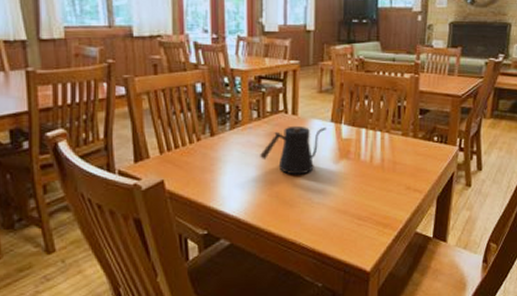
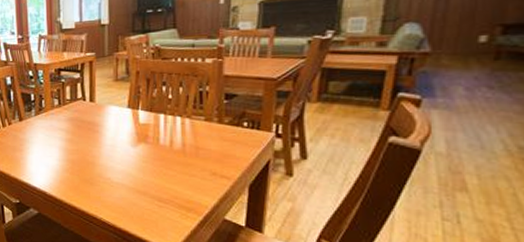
kettle: present [260,125,326,175] -> none [62,111,123,156]

